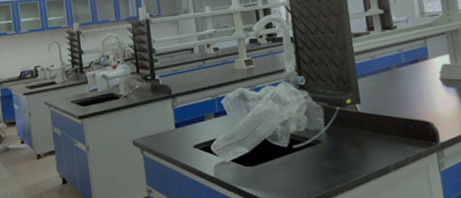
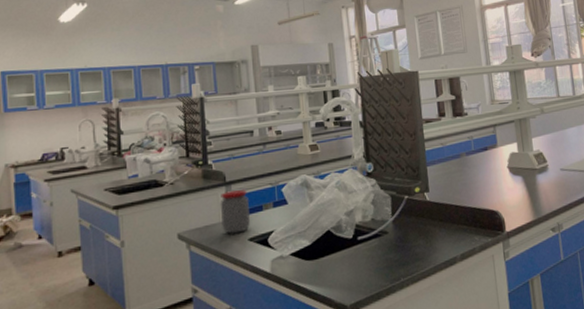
jar: none [167,102,195,142] -> present [220,190,251,234]

